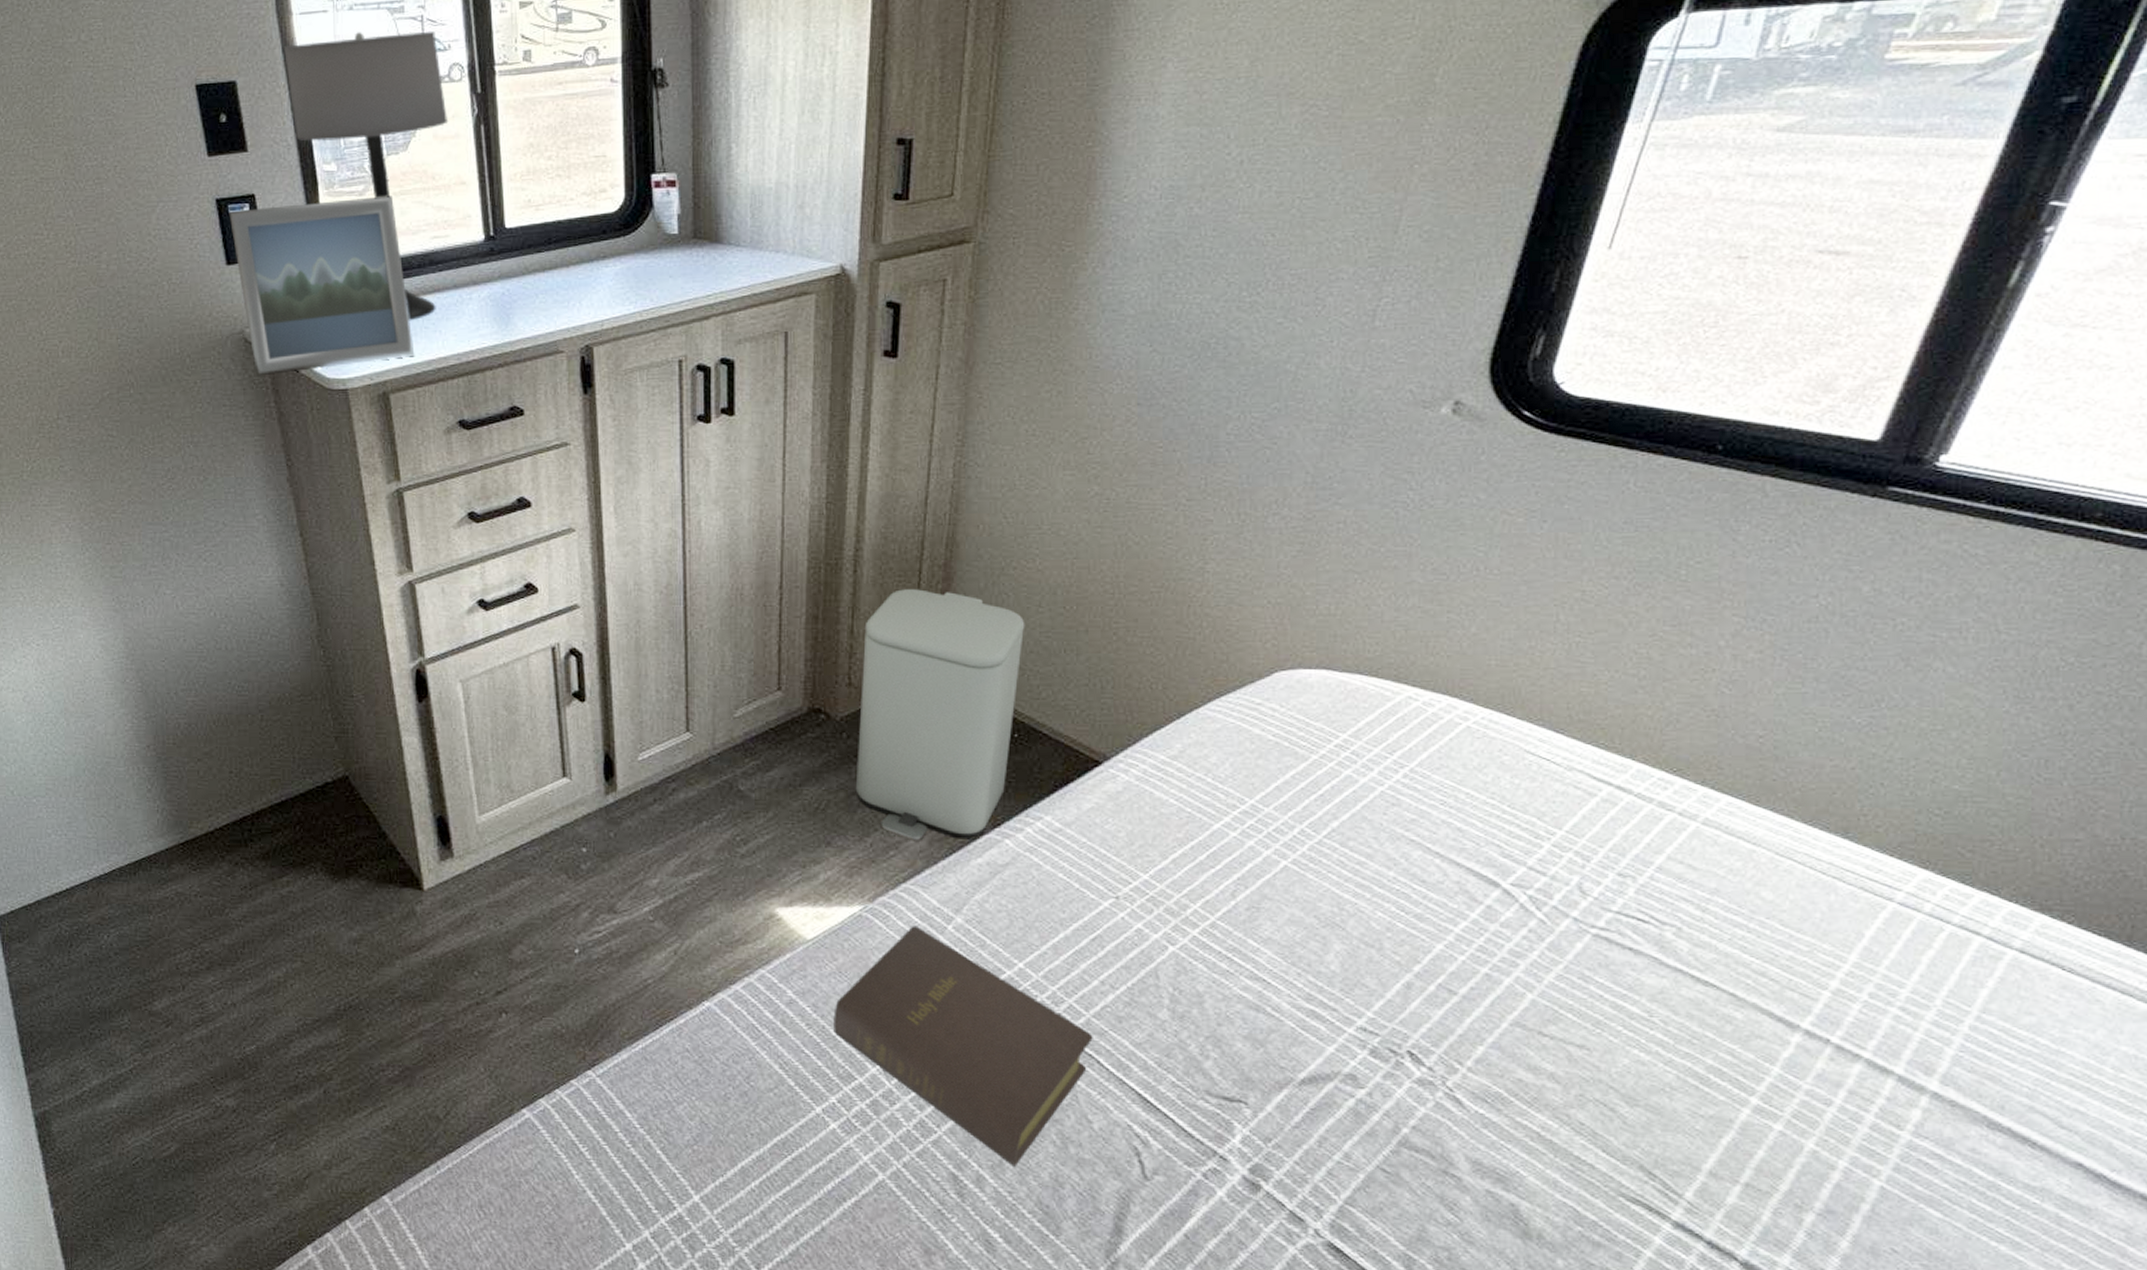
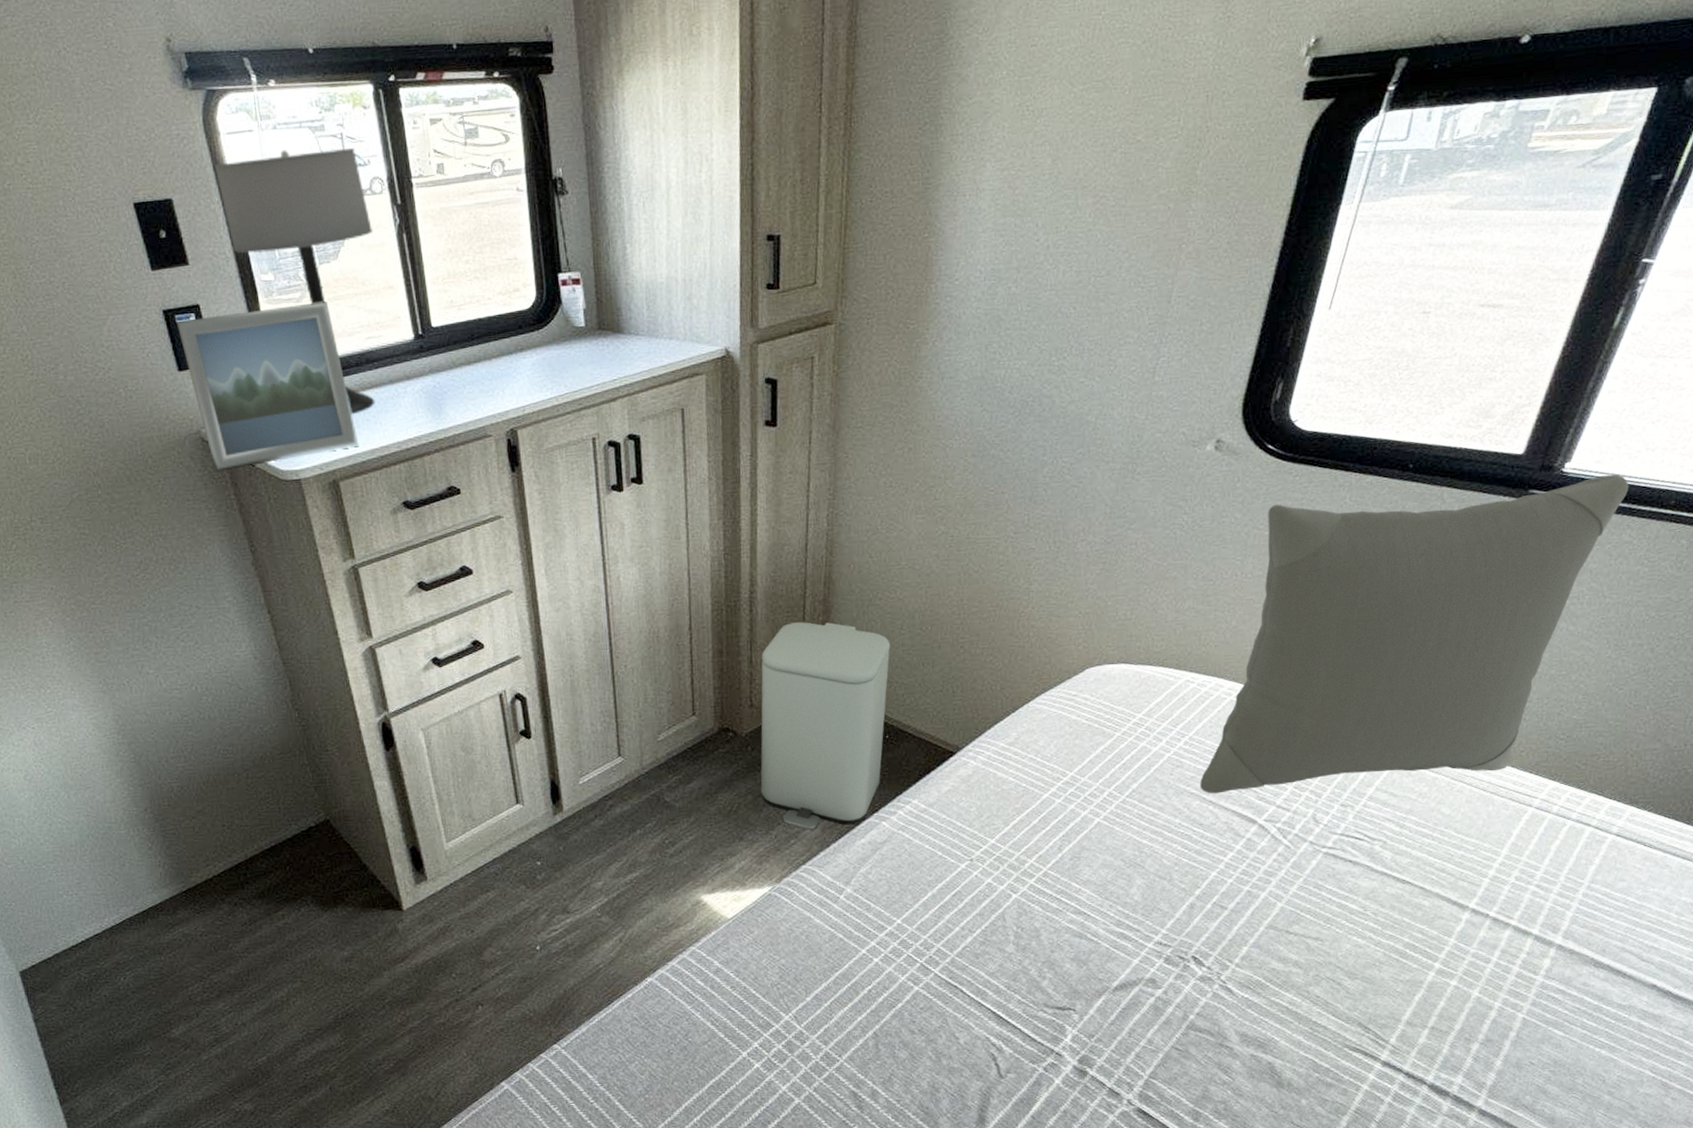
bible: present [833,926,1093,1166] -> none [752,898,957,1080]
pillow: none [1423,473,2034,850] -> present [1200,474,1629,794]

